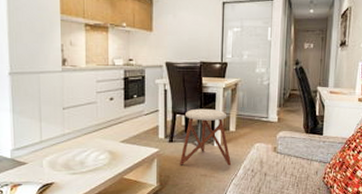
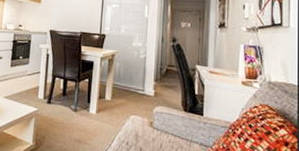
stool: present [180,108,231,166] -> none [56,74,106,135]

